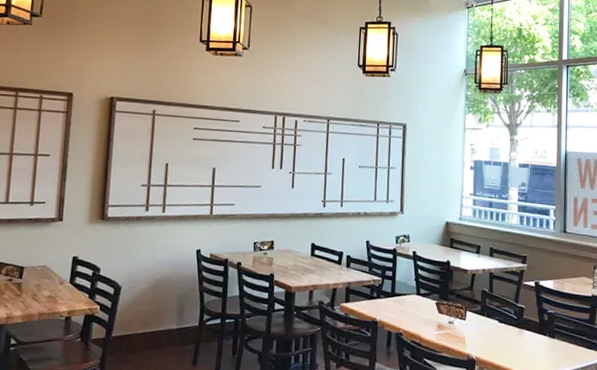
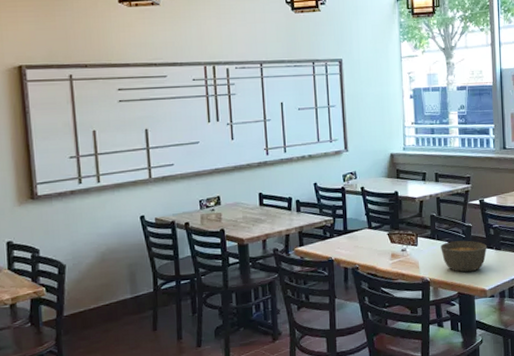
soup bowl: none [490,321,540,357] -> present [441,240,487,273]

